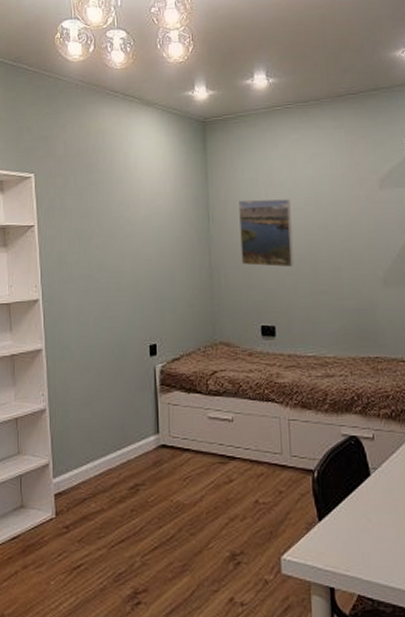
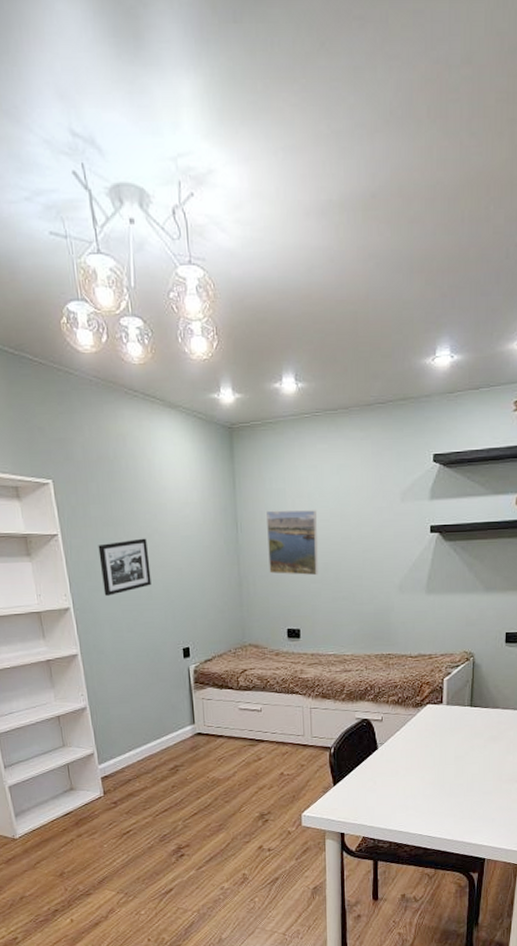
picture frame: none [71,228,121,287] -> present [98,538,151,596]

